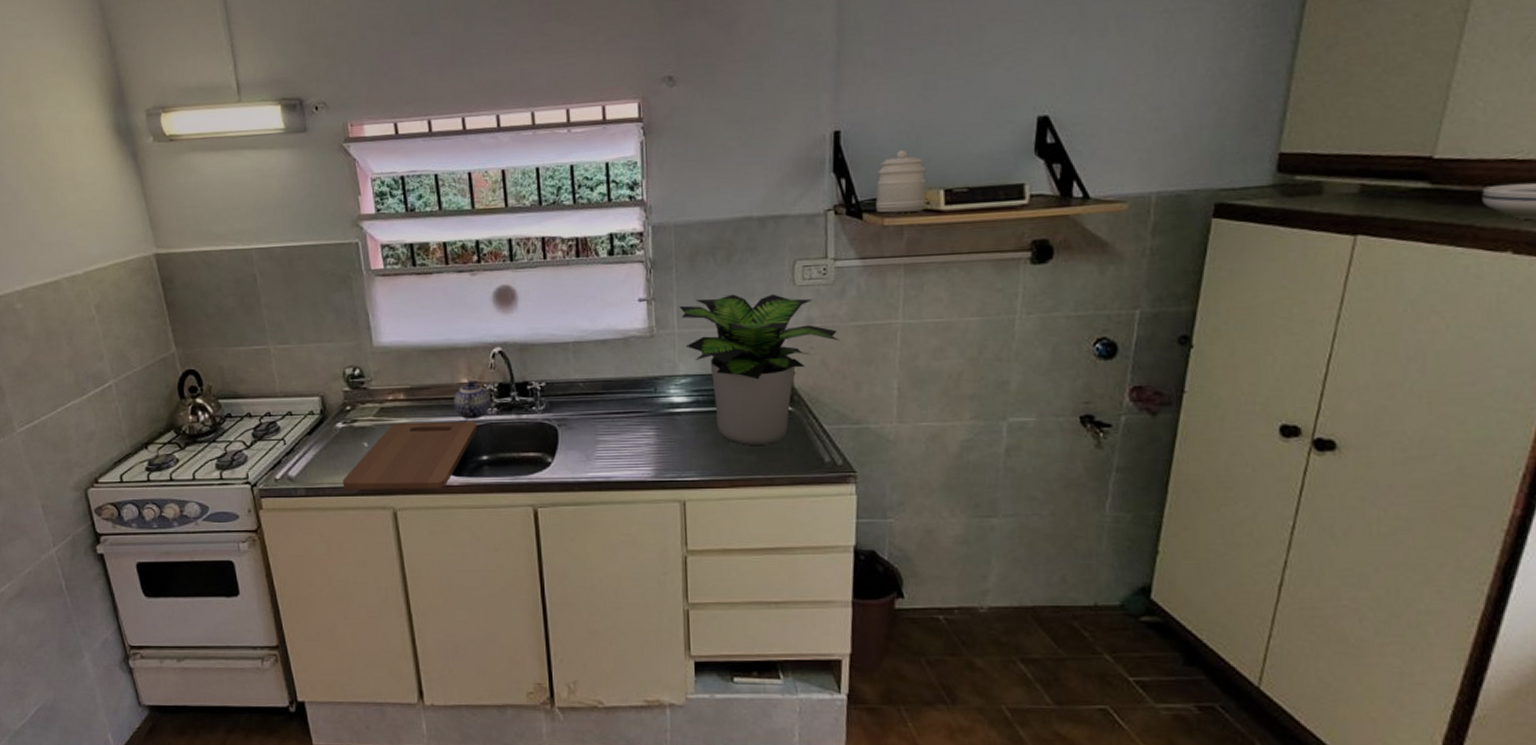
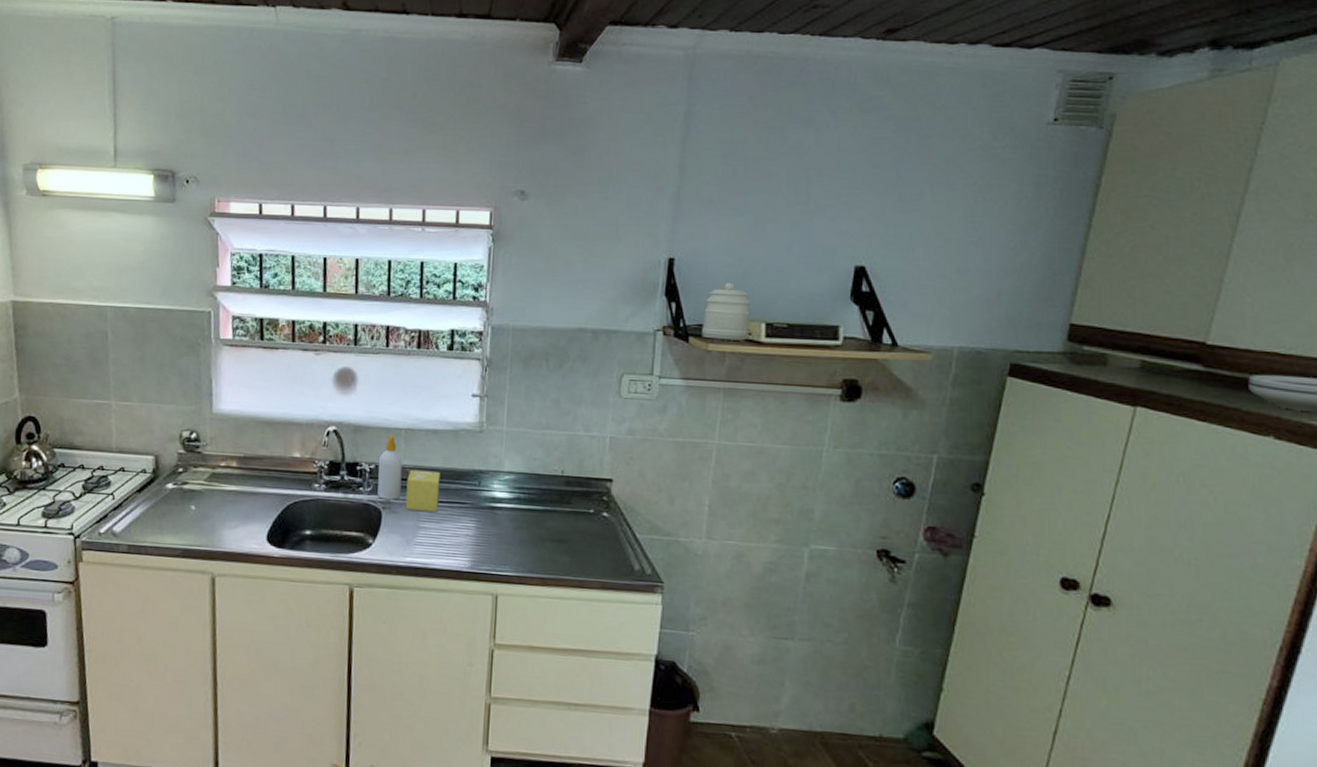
cutting board: present [342,422,477,490] -> none [165,489,304,560]
teapot: present [454,379,491,420] -> none [284,455,321,495]
soap bottle: none [548,349,575,416] -> present [377,434,403,500]
sponge: none [580,382,616,424] -> present [405,469,441,512]
potted plant: present [679,294,840,445] -> none [510,399,658,548]

